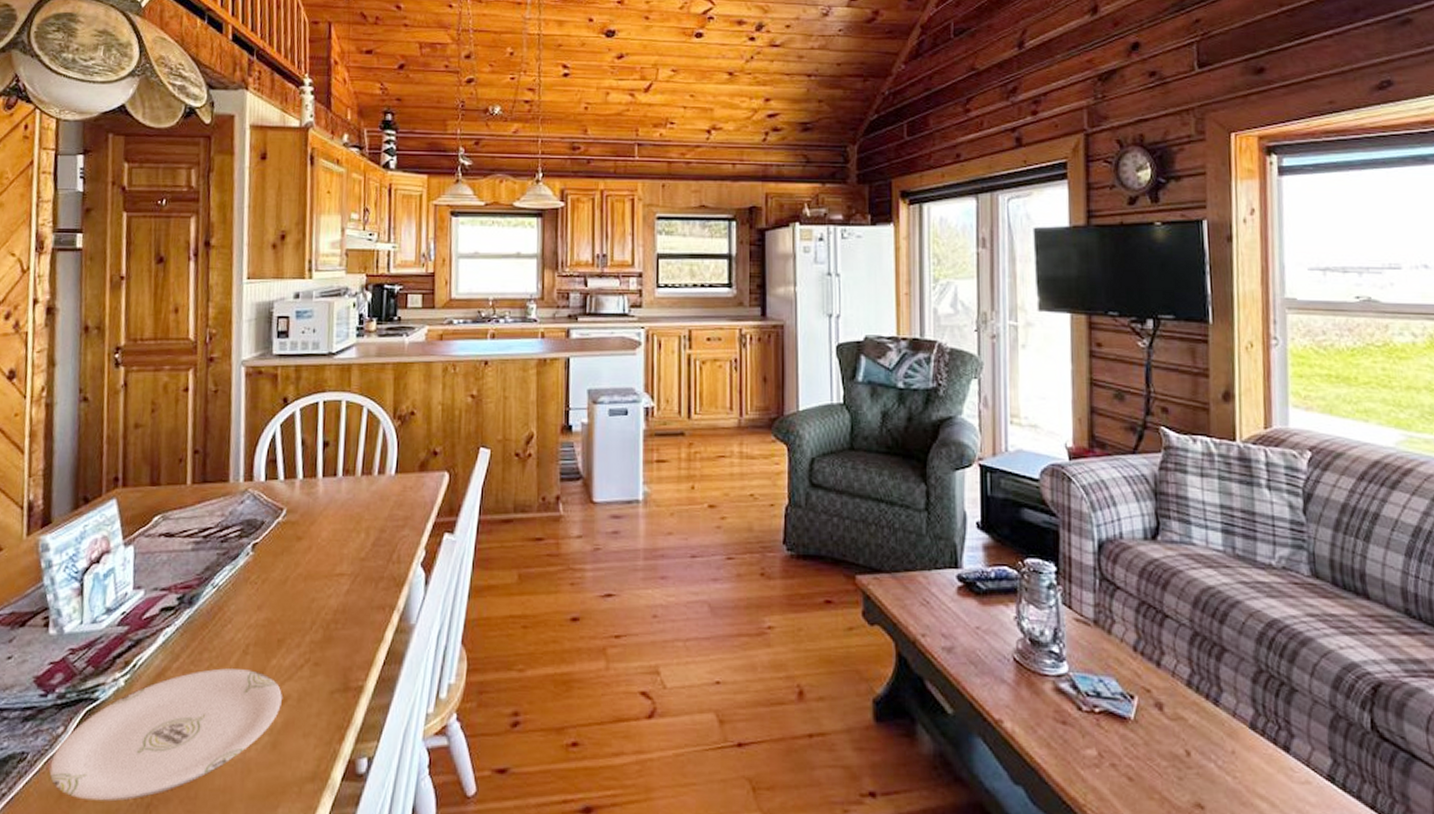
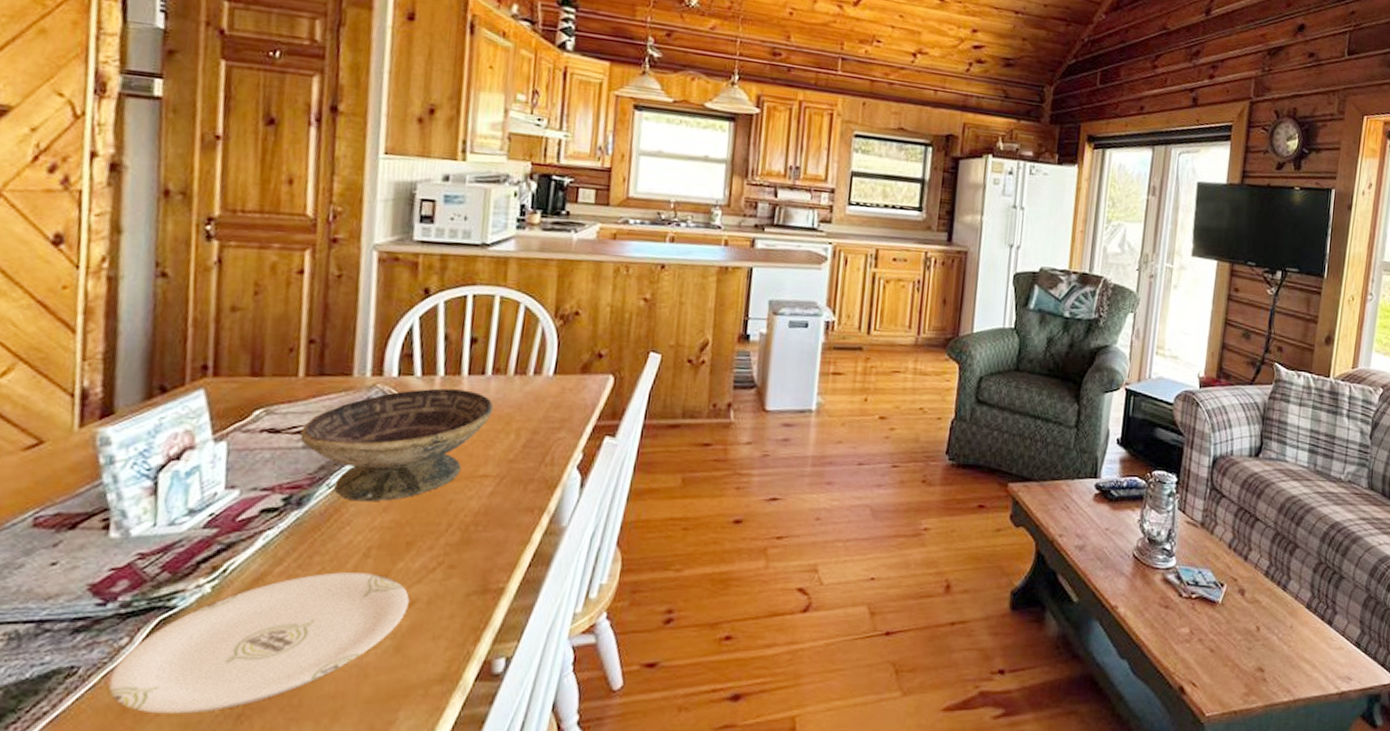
decorative bowl: none [190,491,346,601] -> present [300,388,494,502]

